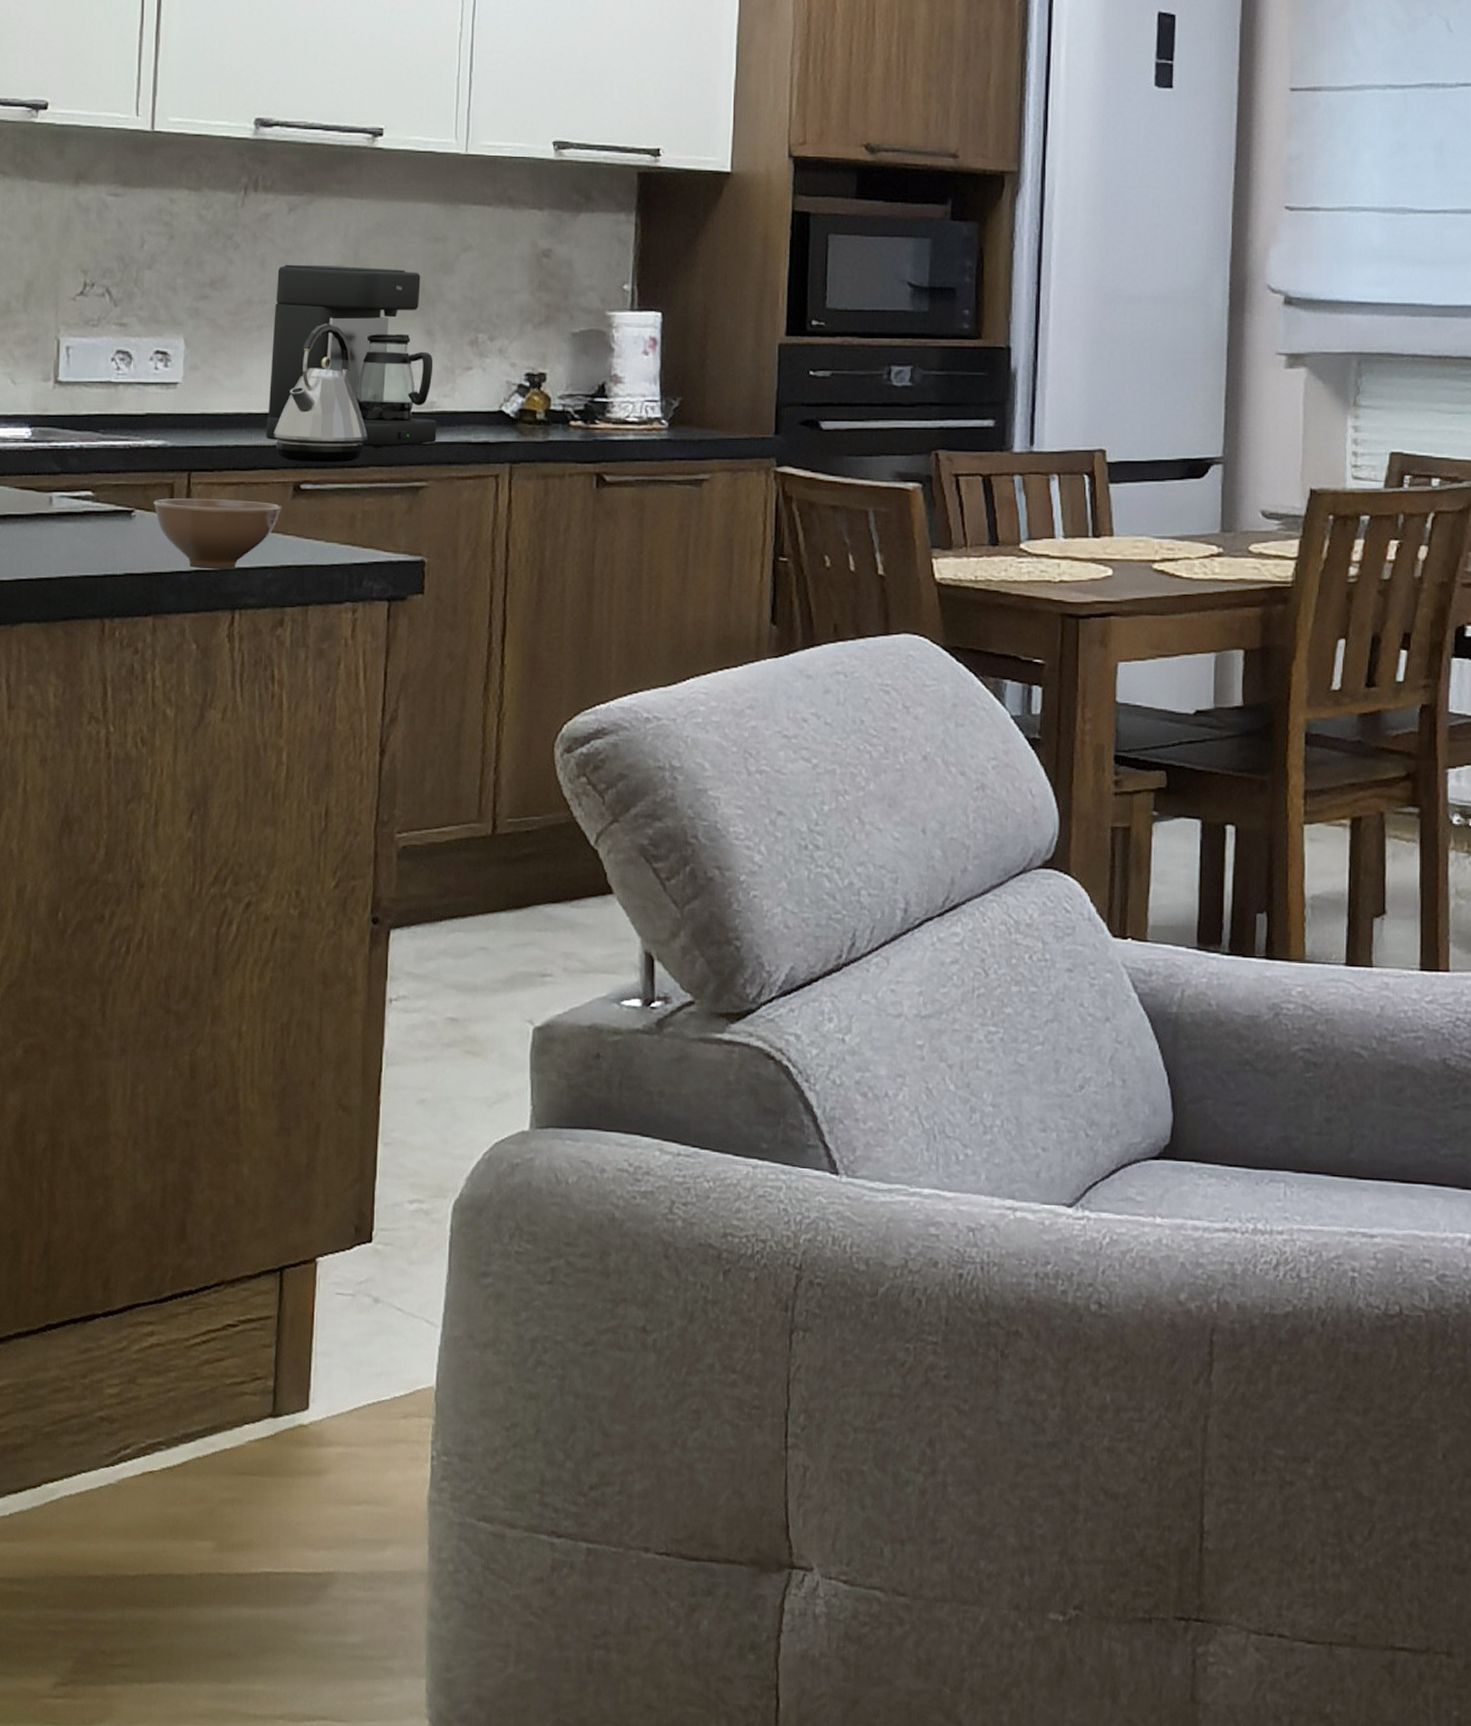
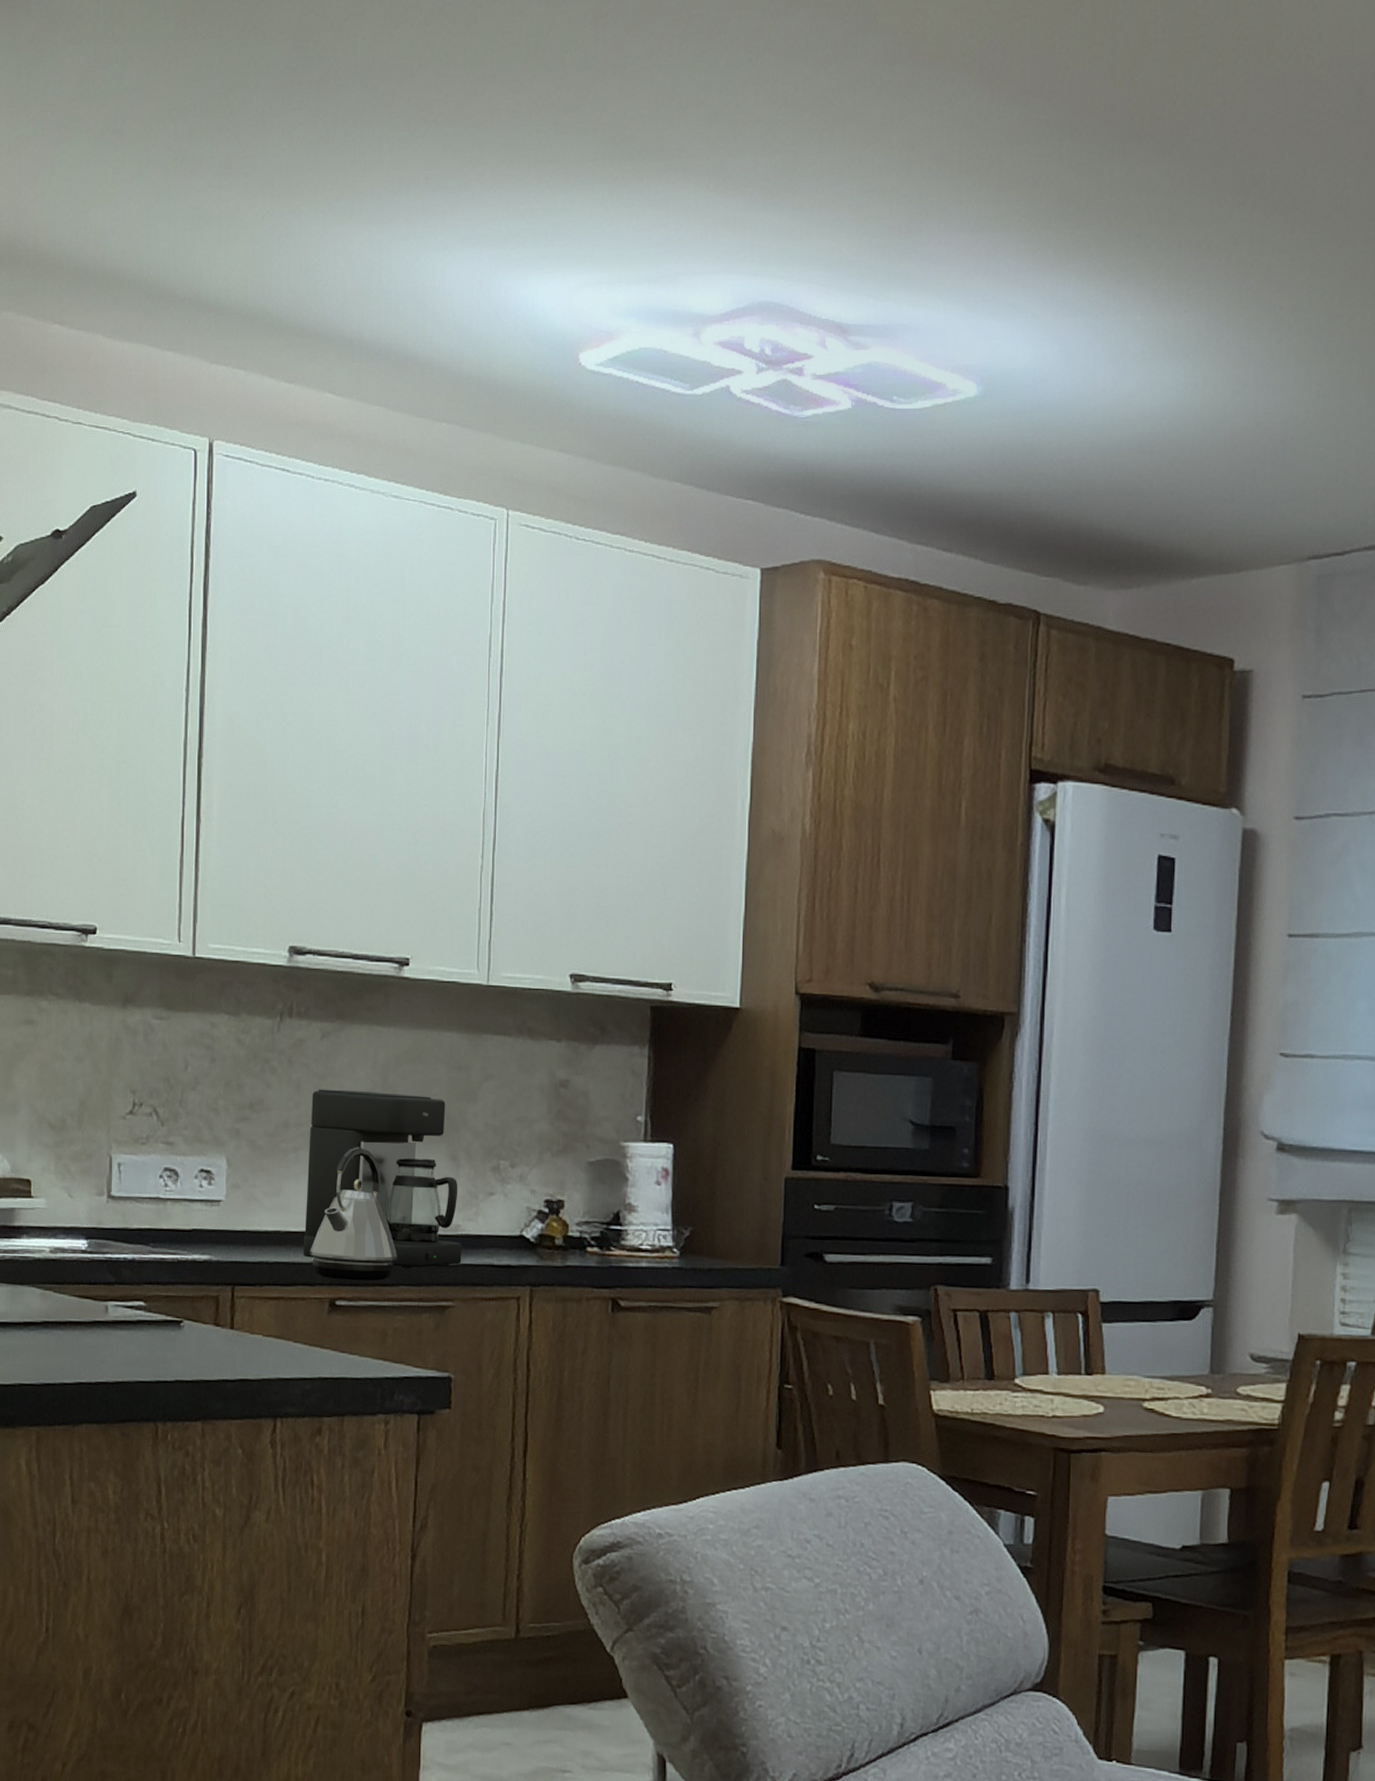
bowl: present [153,498,282,570] -> none [200,1310,319,1380]

